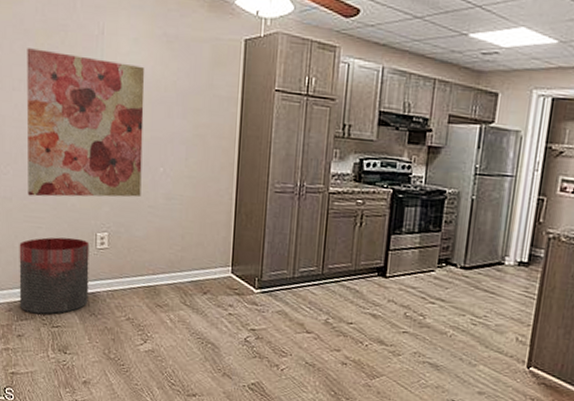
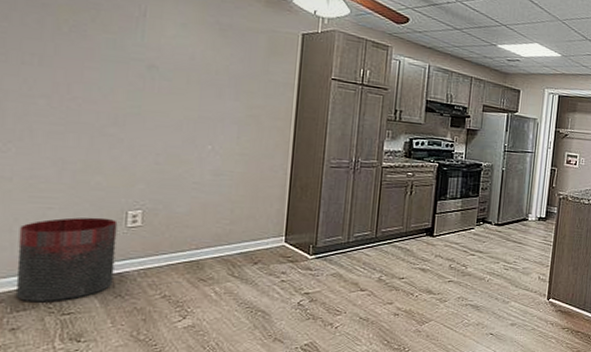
wall art: present [26,48,145,197] -> none [35,22,193,176]

